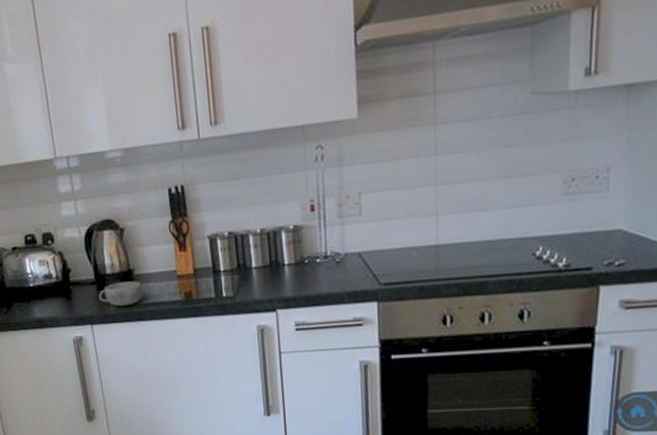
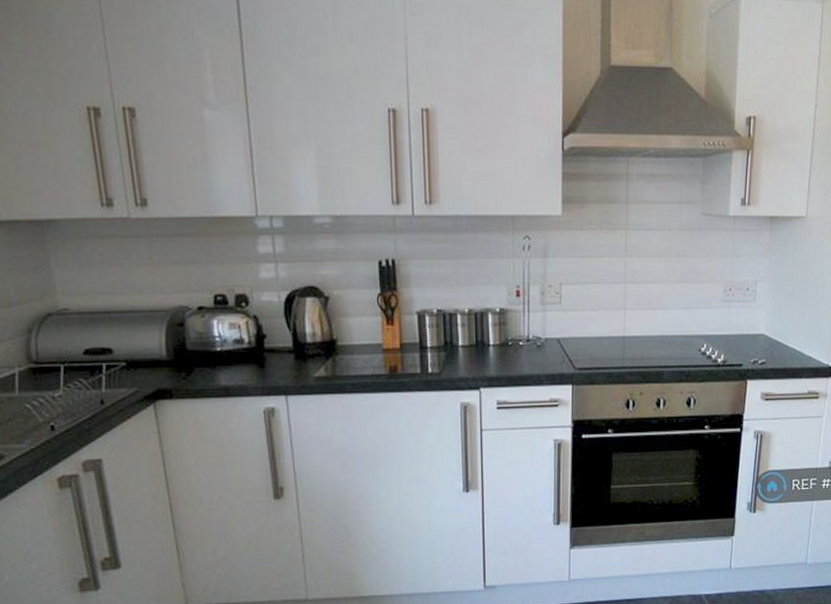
decorative bowl: present [98,281,143,307] -> none [295,352,346,378]

